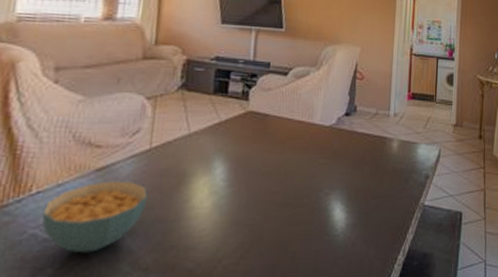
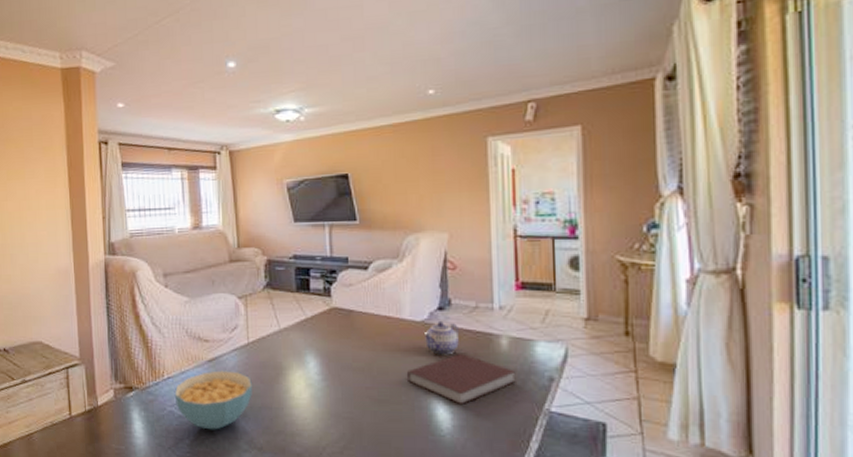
notebook: none [310,156,402,205] -> present [406,354,516,406]
teapot: none [330,125,360,158] -> present [423,320,459,355]

